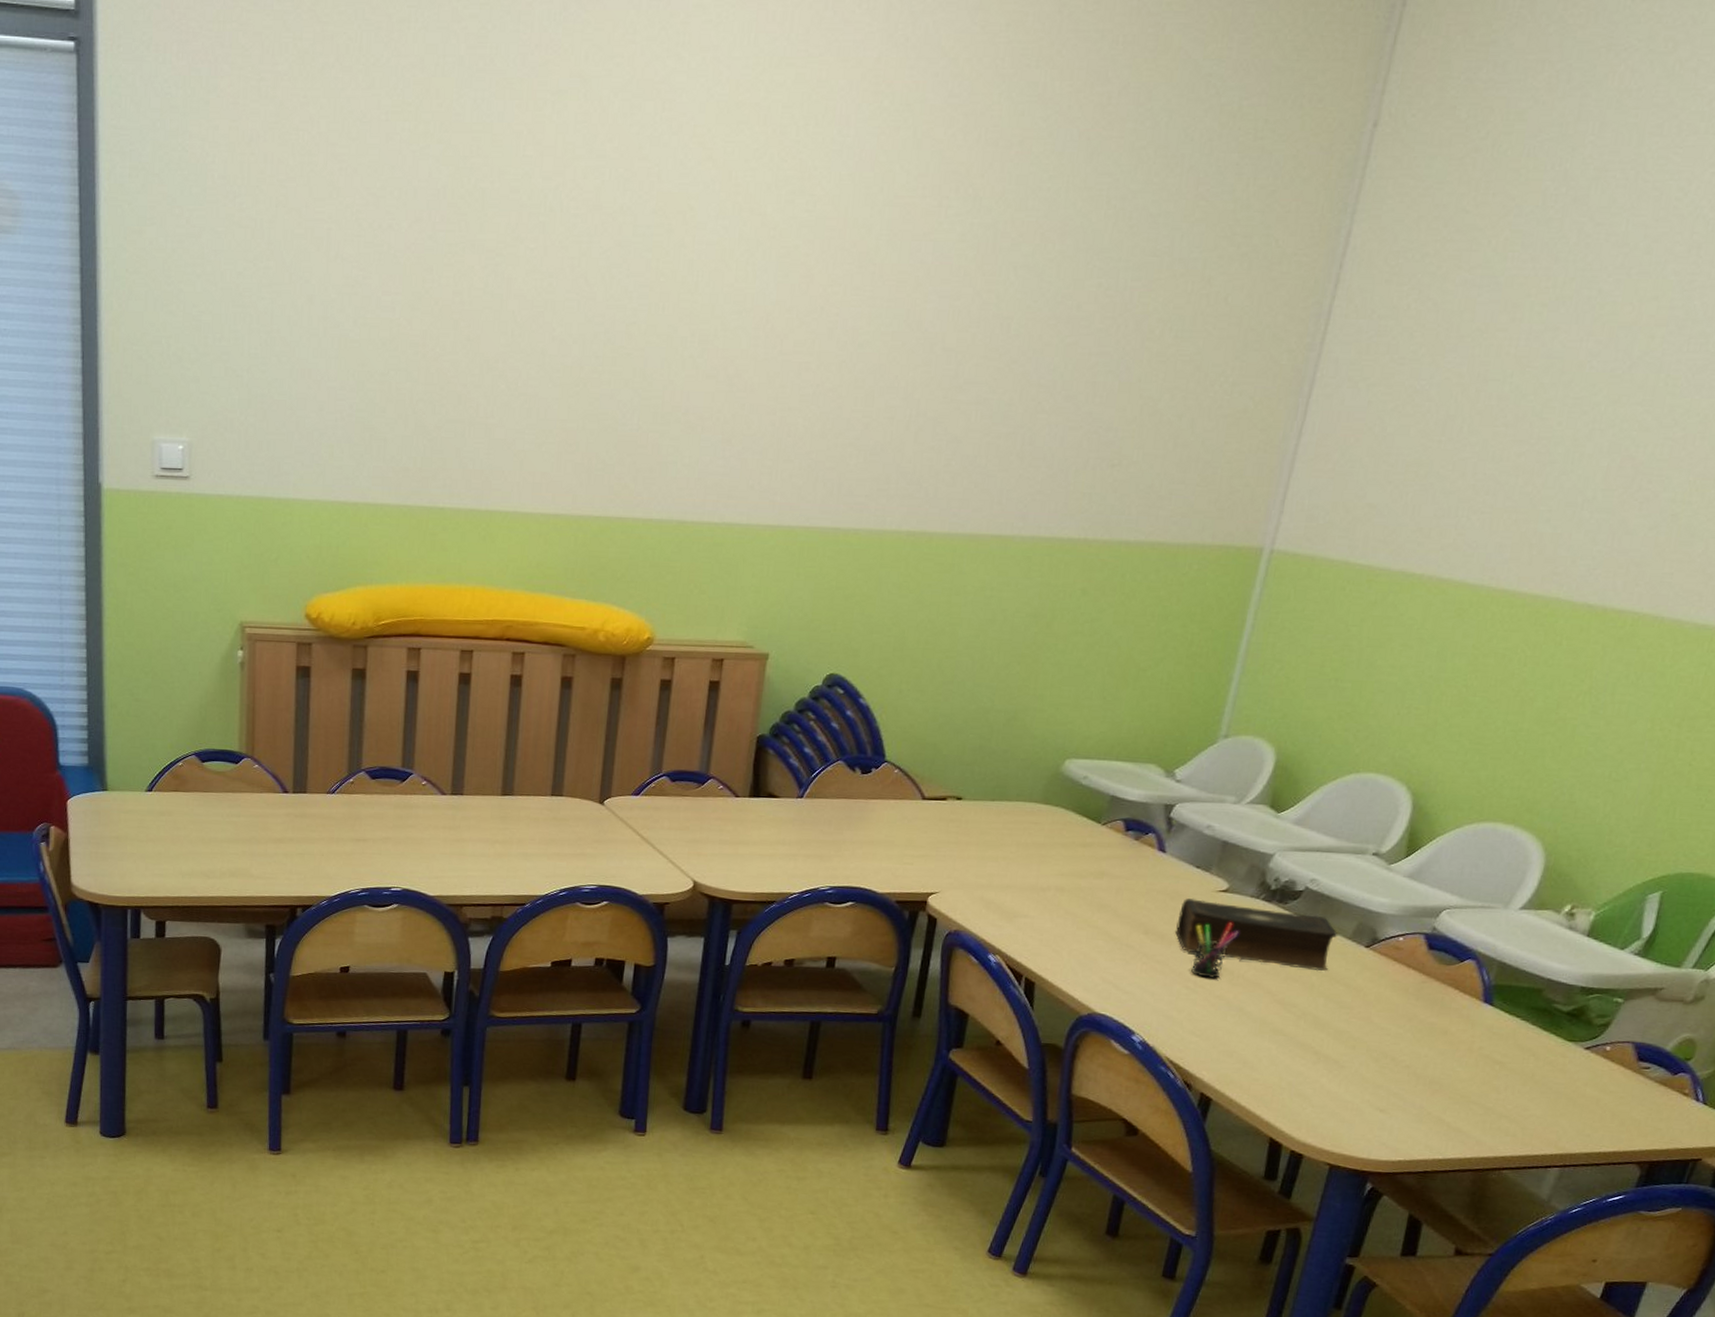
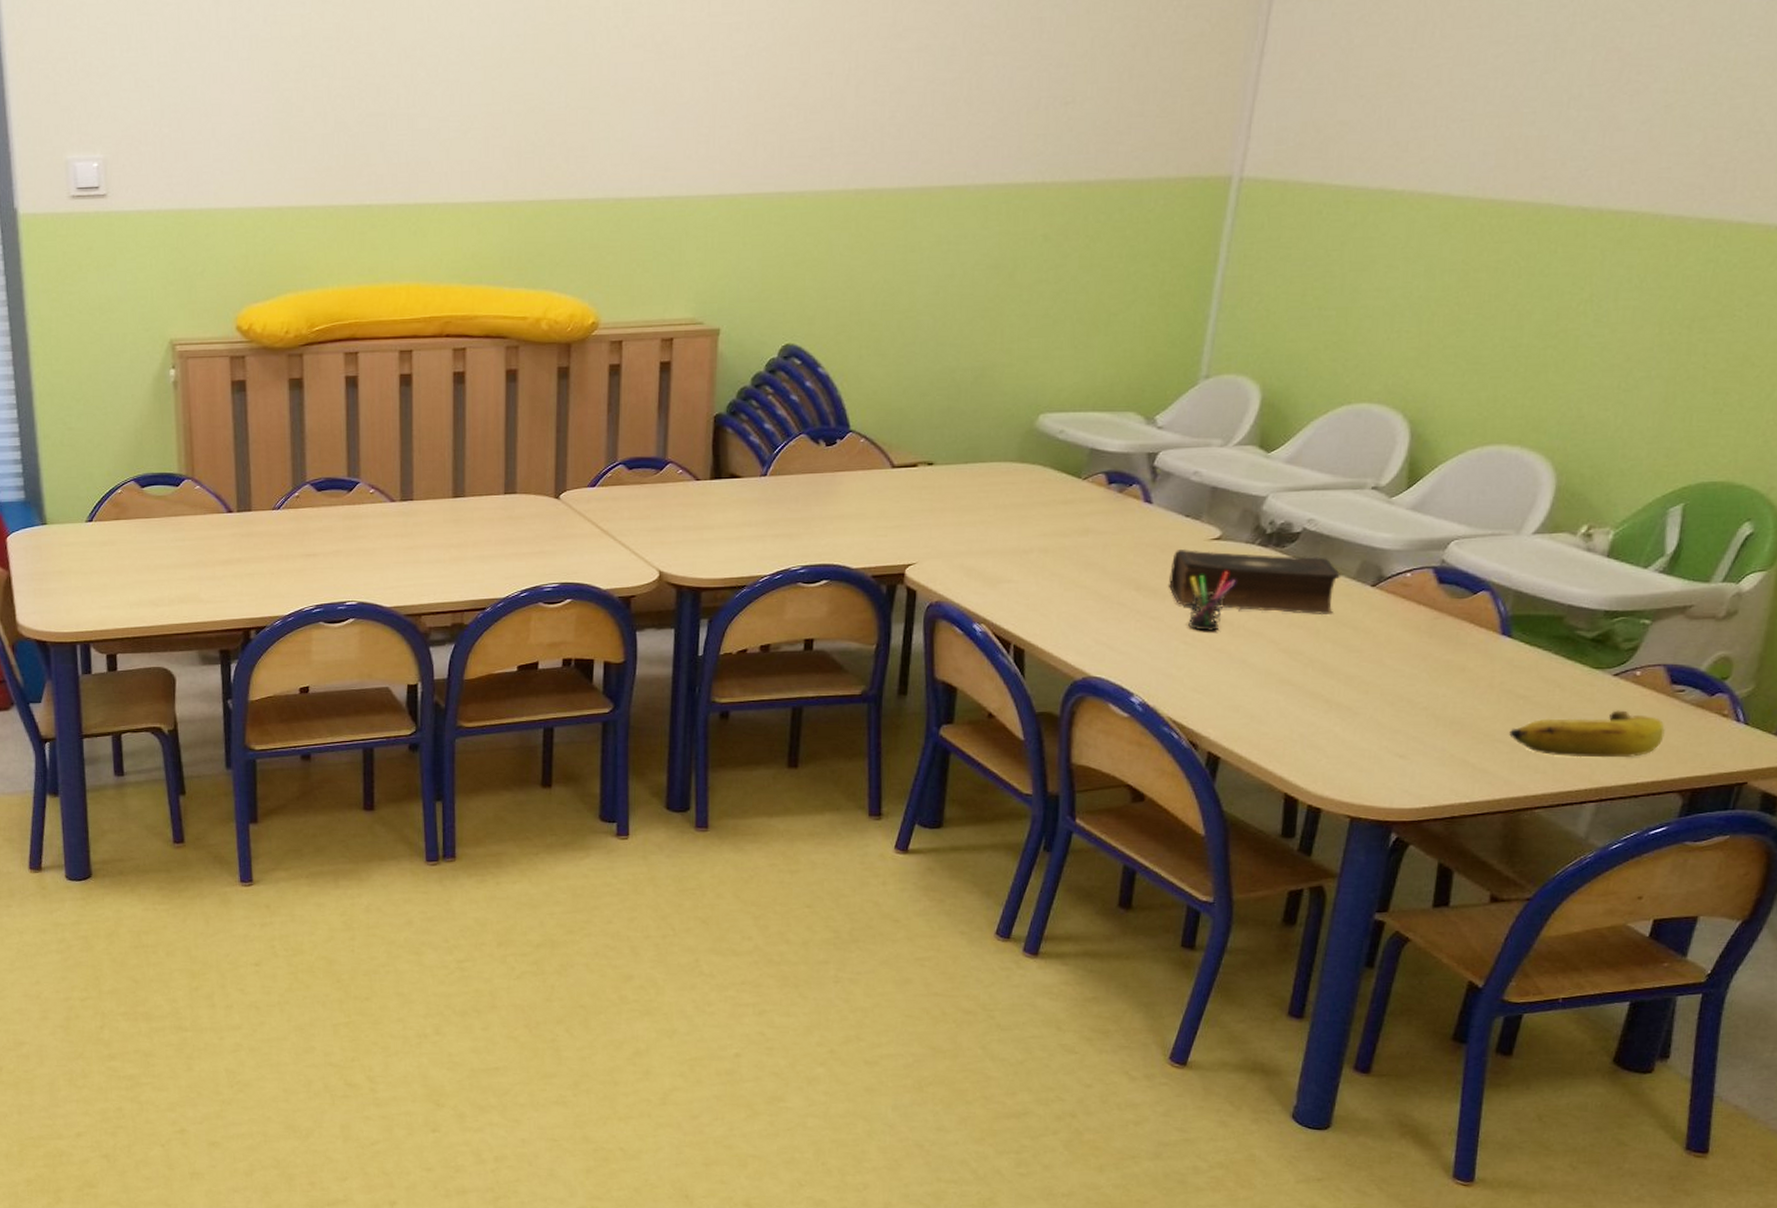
banana: none [1484,1082,1629,1127] -> present [1509,710,1665,758]

